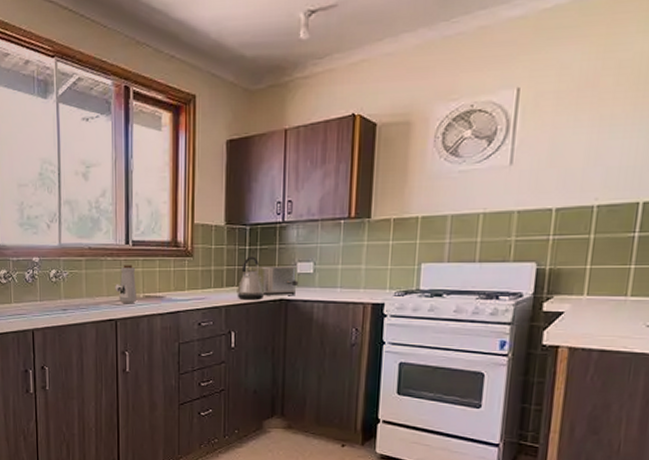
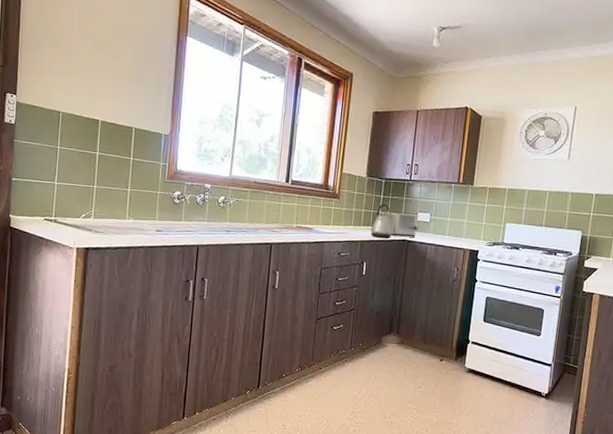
bottle: present [115,265,137,304] -> none [273,199,292,232]

